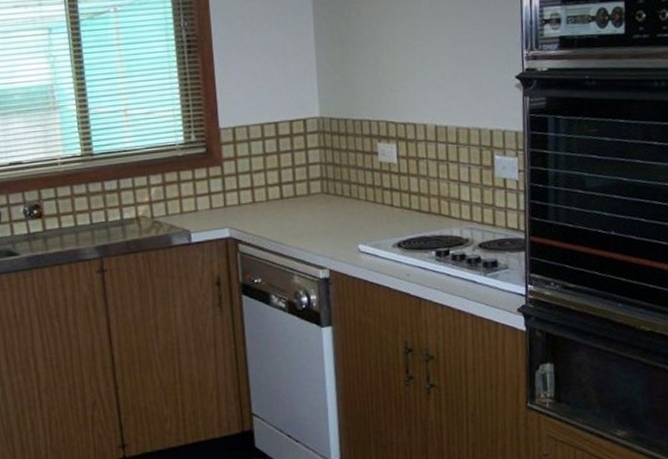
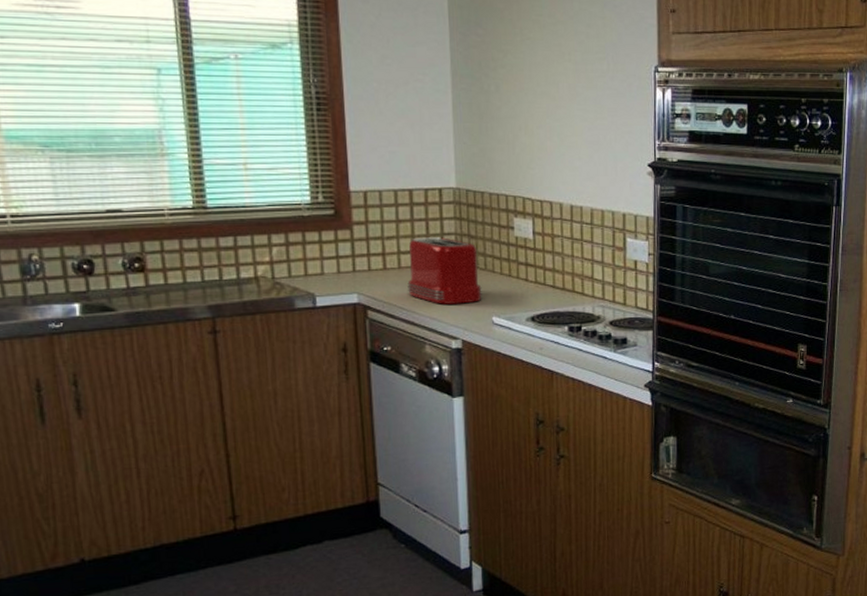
toaster: none [275,167,348,235] -> present [407,237,482,304]

